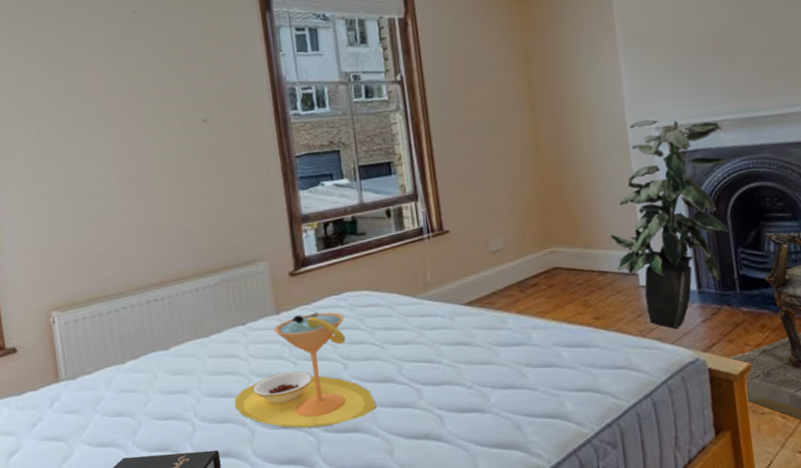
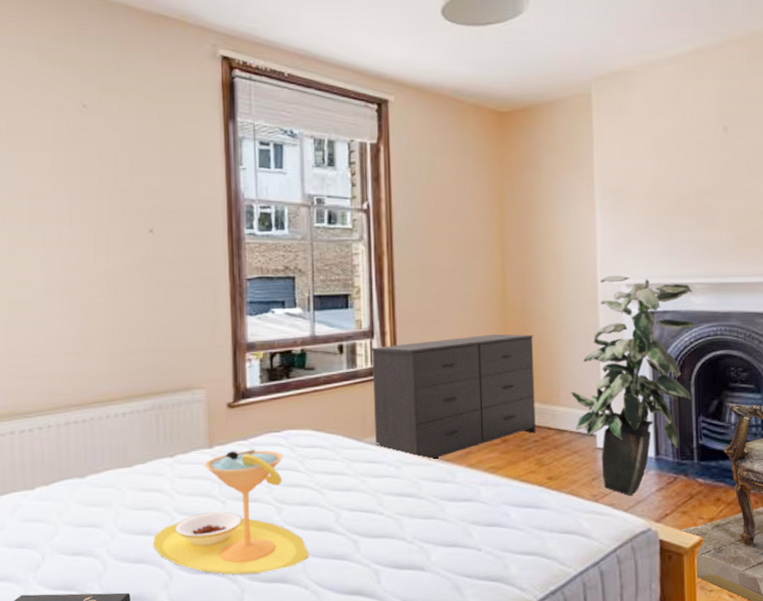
dresser: none [416,184,580,310] -> present [370,334,536,460]

